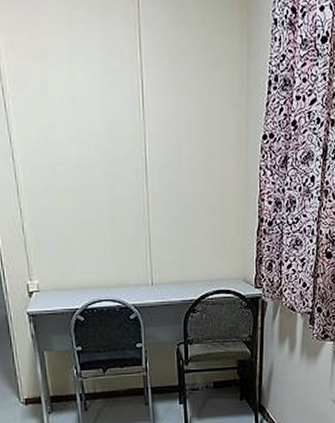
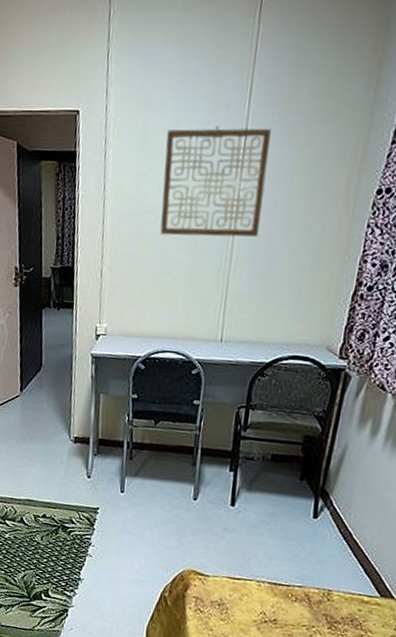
wall art: none [65,75,170,186] -> present [160,125,271,237]

